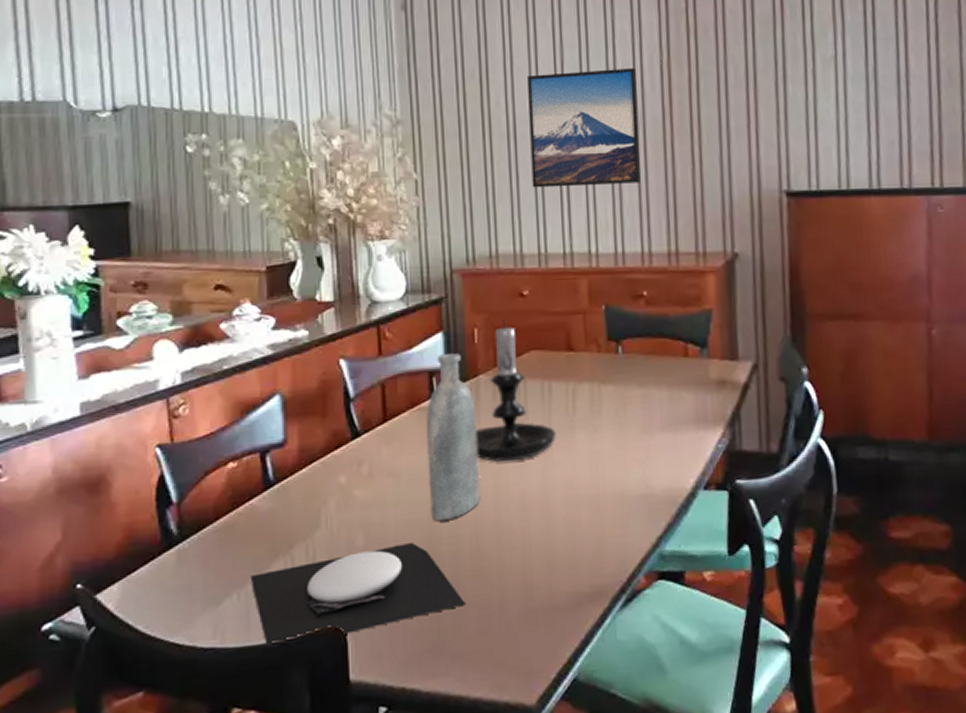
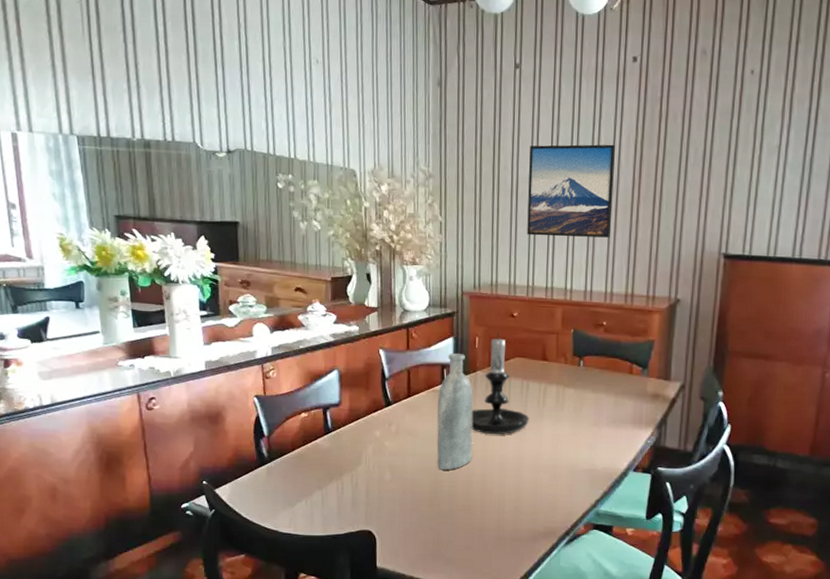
plate: present [250,541,466,647] -> none [314,481,457,538]

